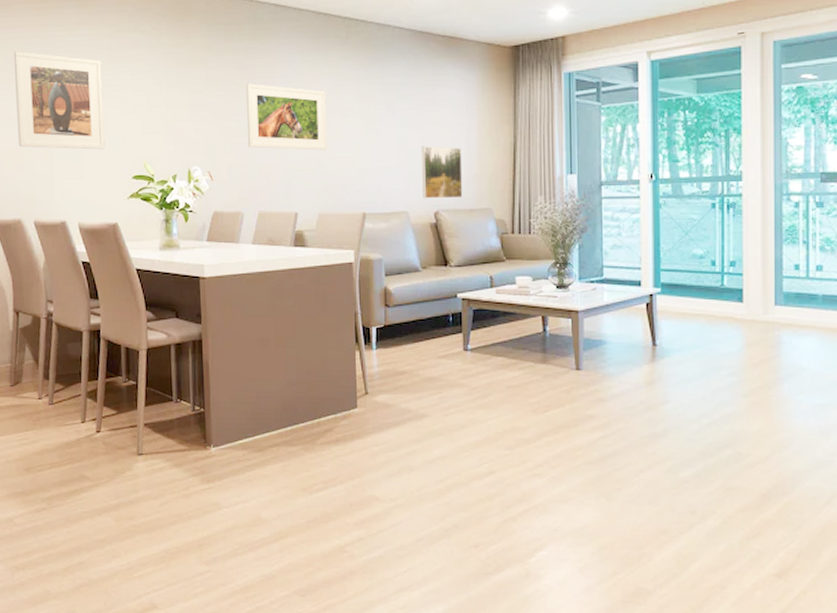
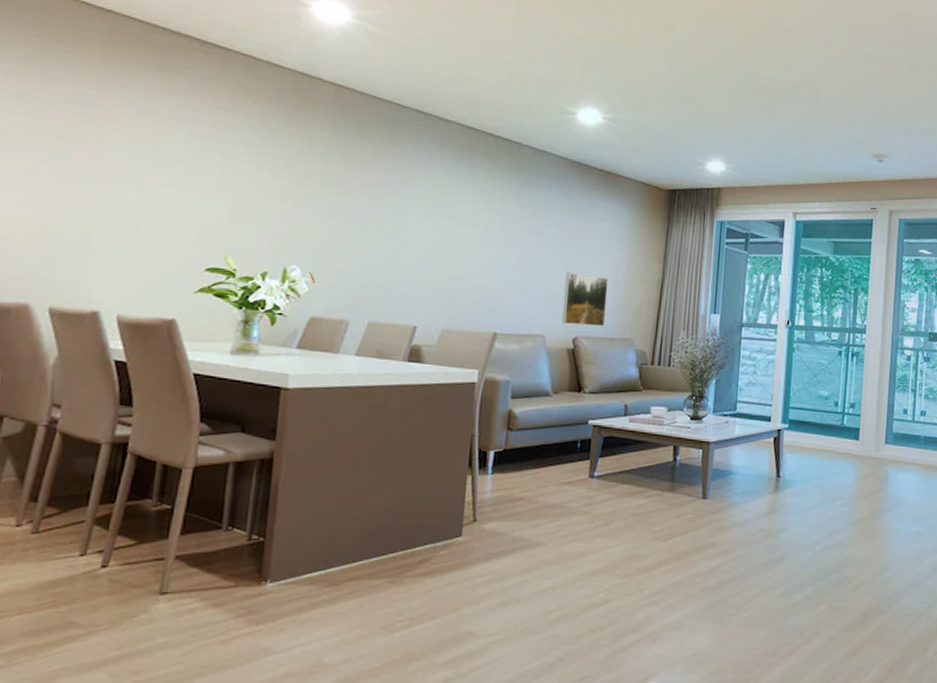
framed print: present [14,51,105,150] -> none [41,107,184,234]
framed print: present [245,83,327,150] -> none [366,186,466,265]

